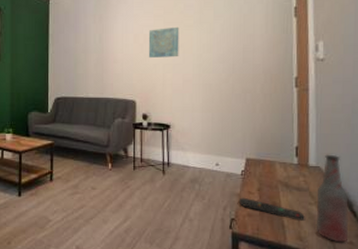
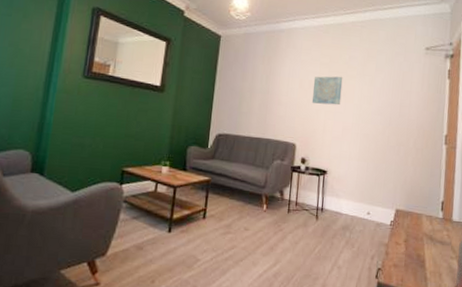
remote control: present [240,197,305,221] -> none [387,247,446,274]

